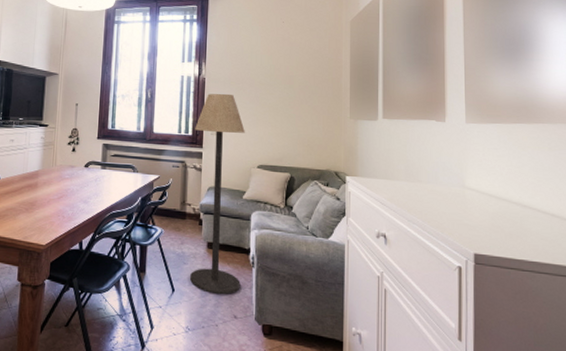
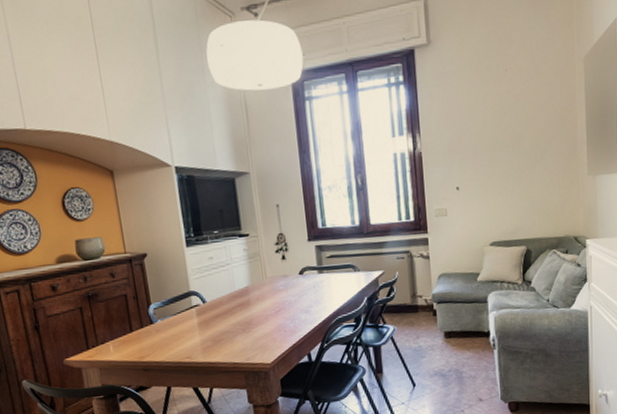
floor lamp: present [190,93,245,295] -> none [416,166,483,382]

